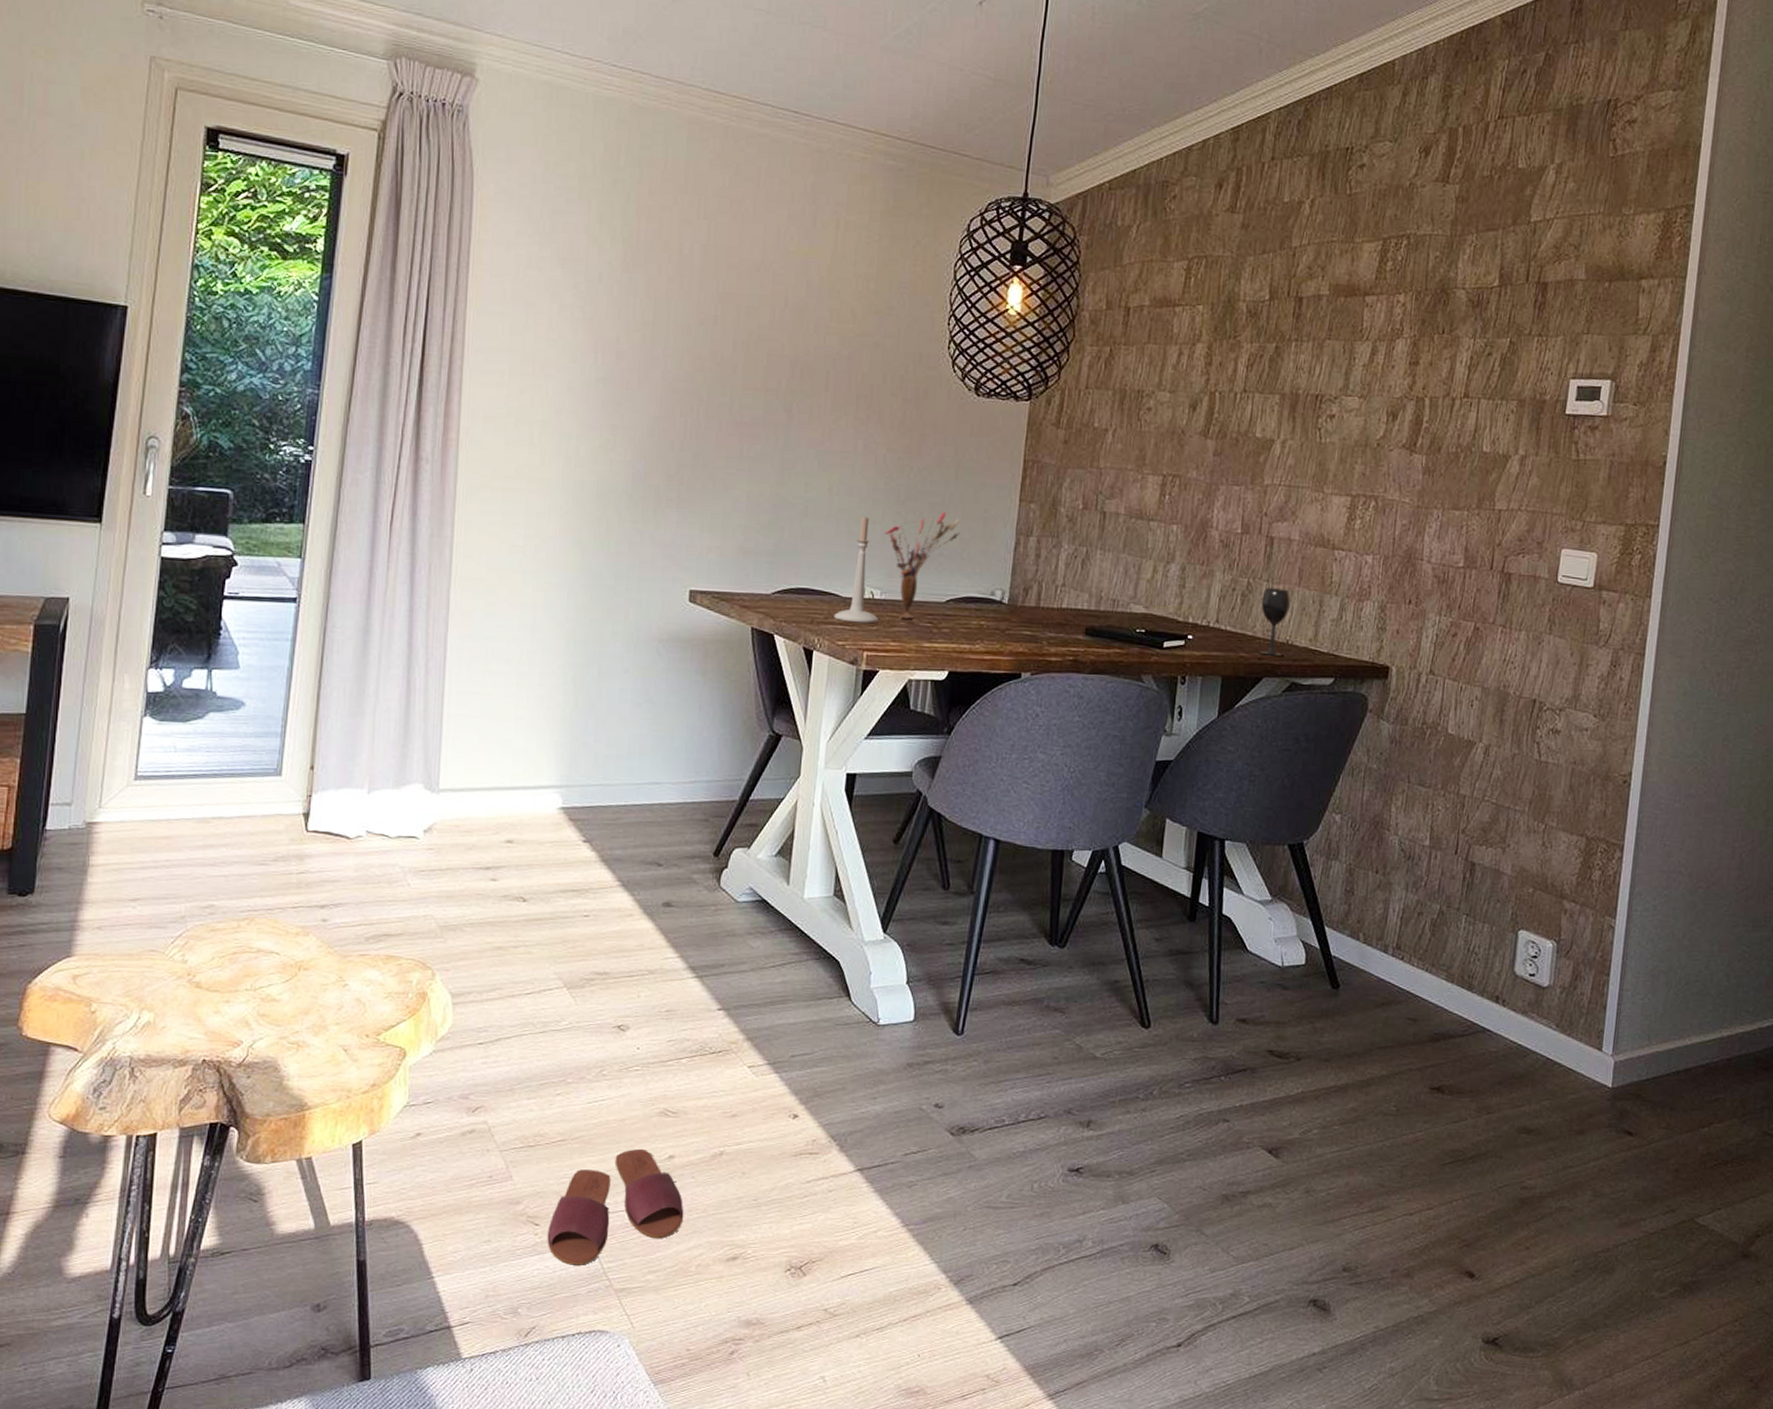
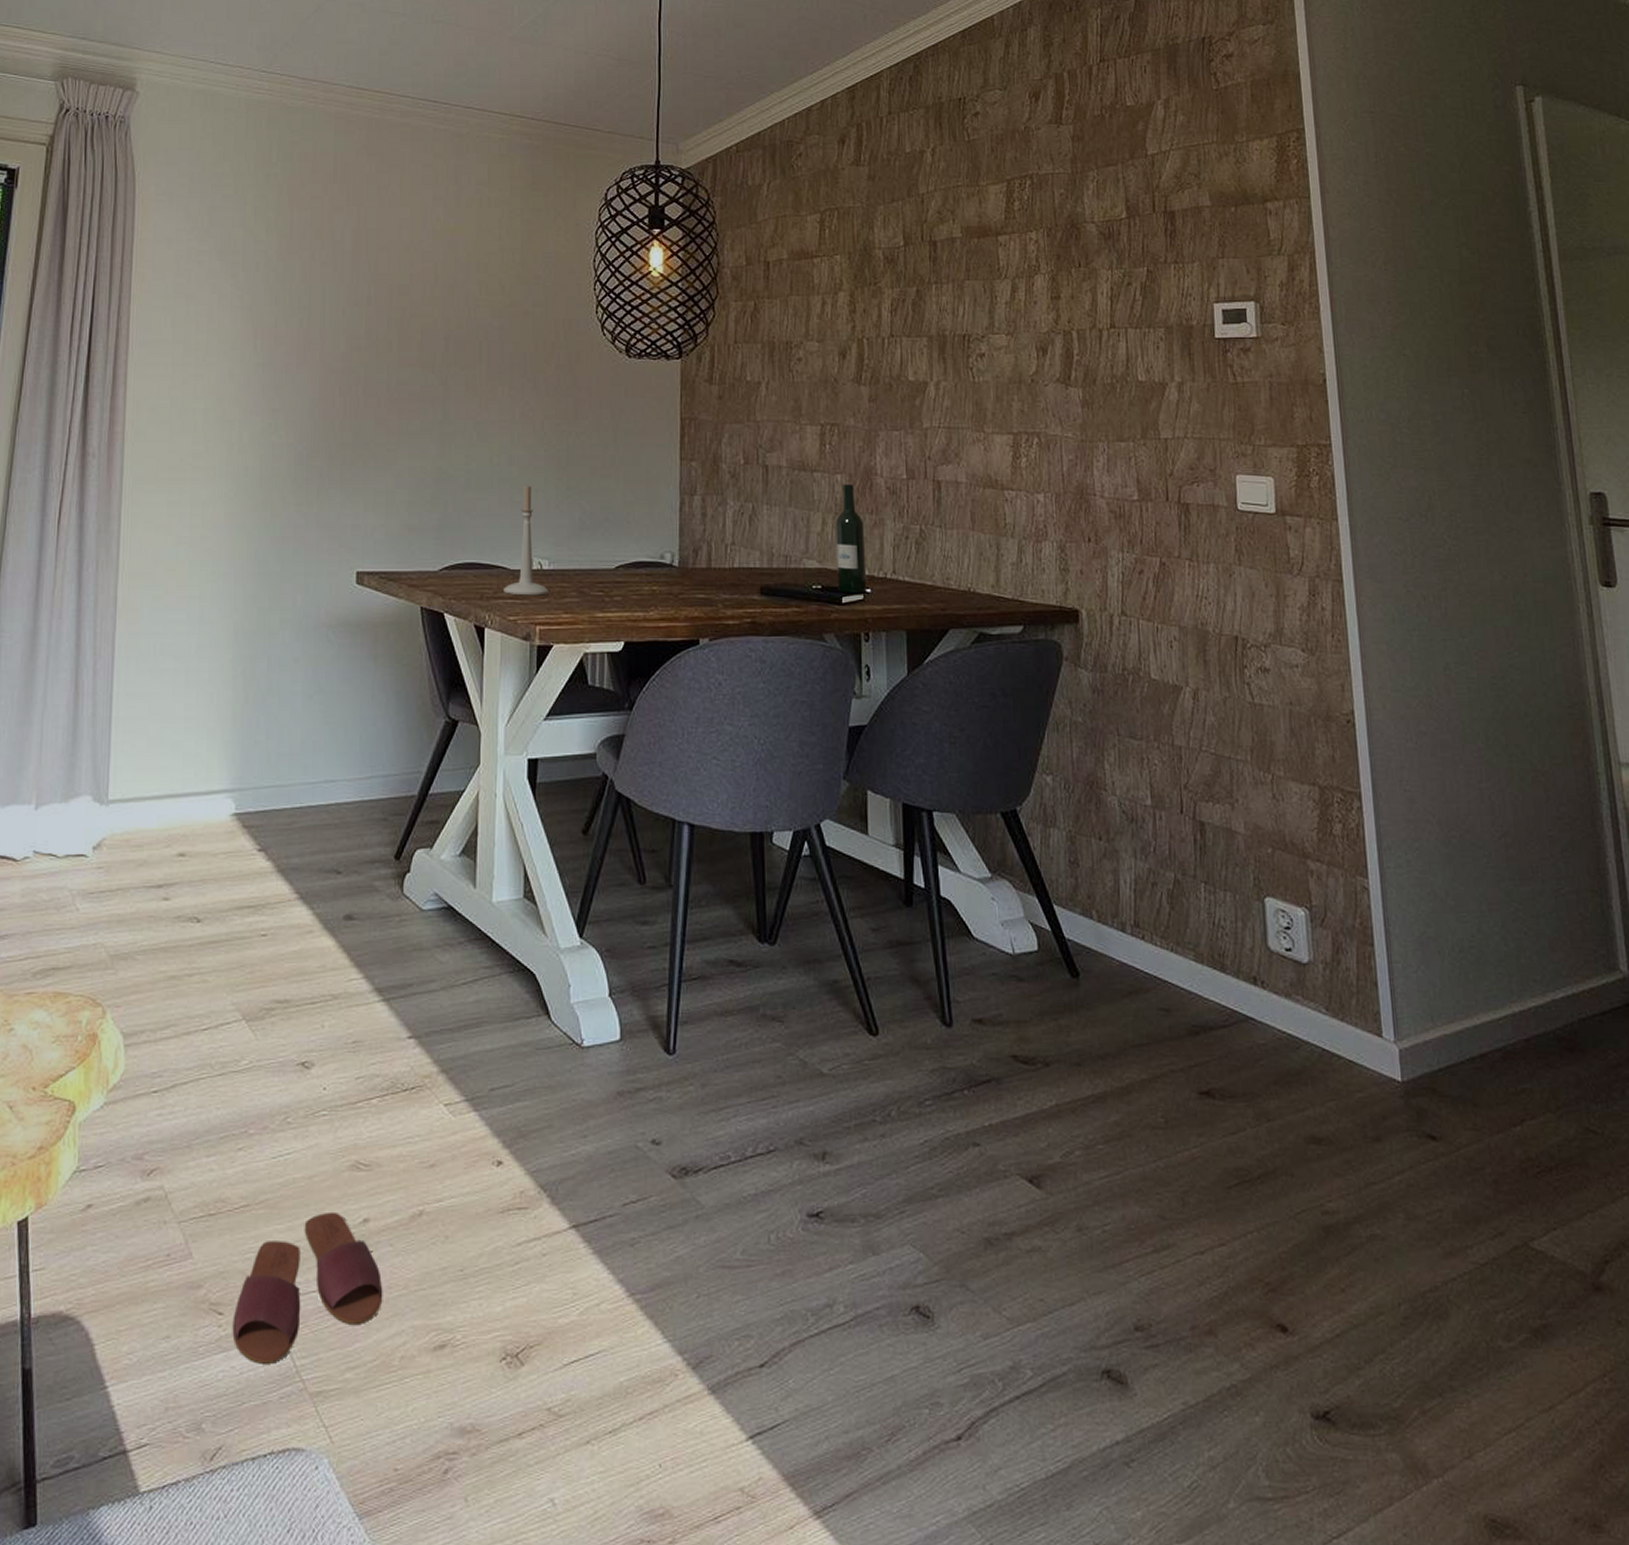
bouquet: present [885,512,960,619] -> none [549,476,623,588]
wine bottle: none [1161,534,1194,640] -> present [835,484,867,594]
wine glass: present [1258,588,1291,656] -> none [936,534,969,605]

